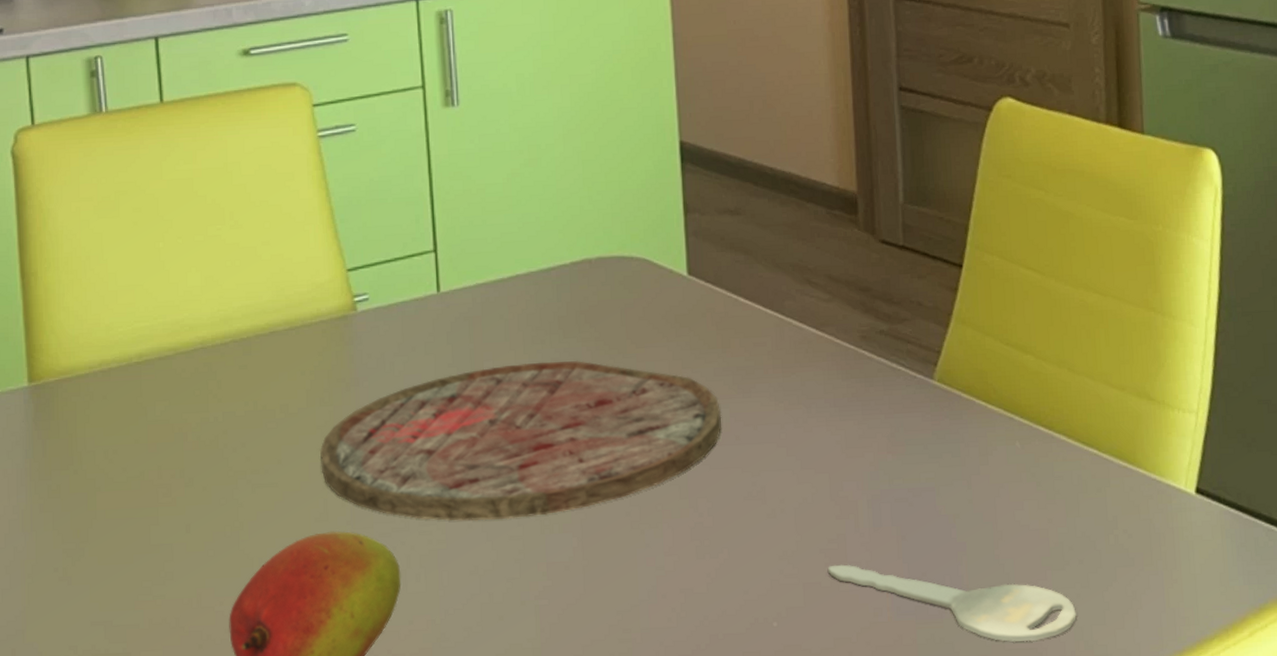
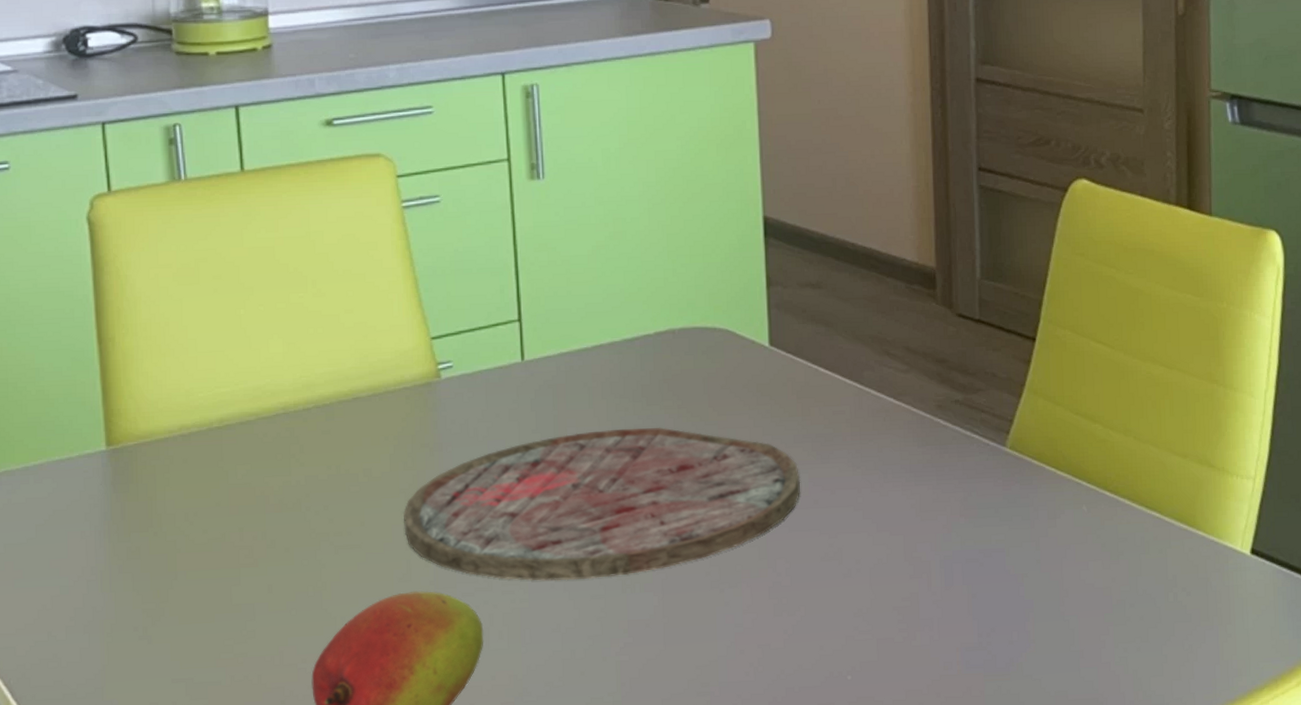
key: present [827,564,1077,643] -> none [900,621,1137,693]

